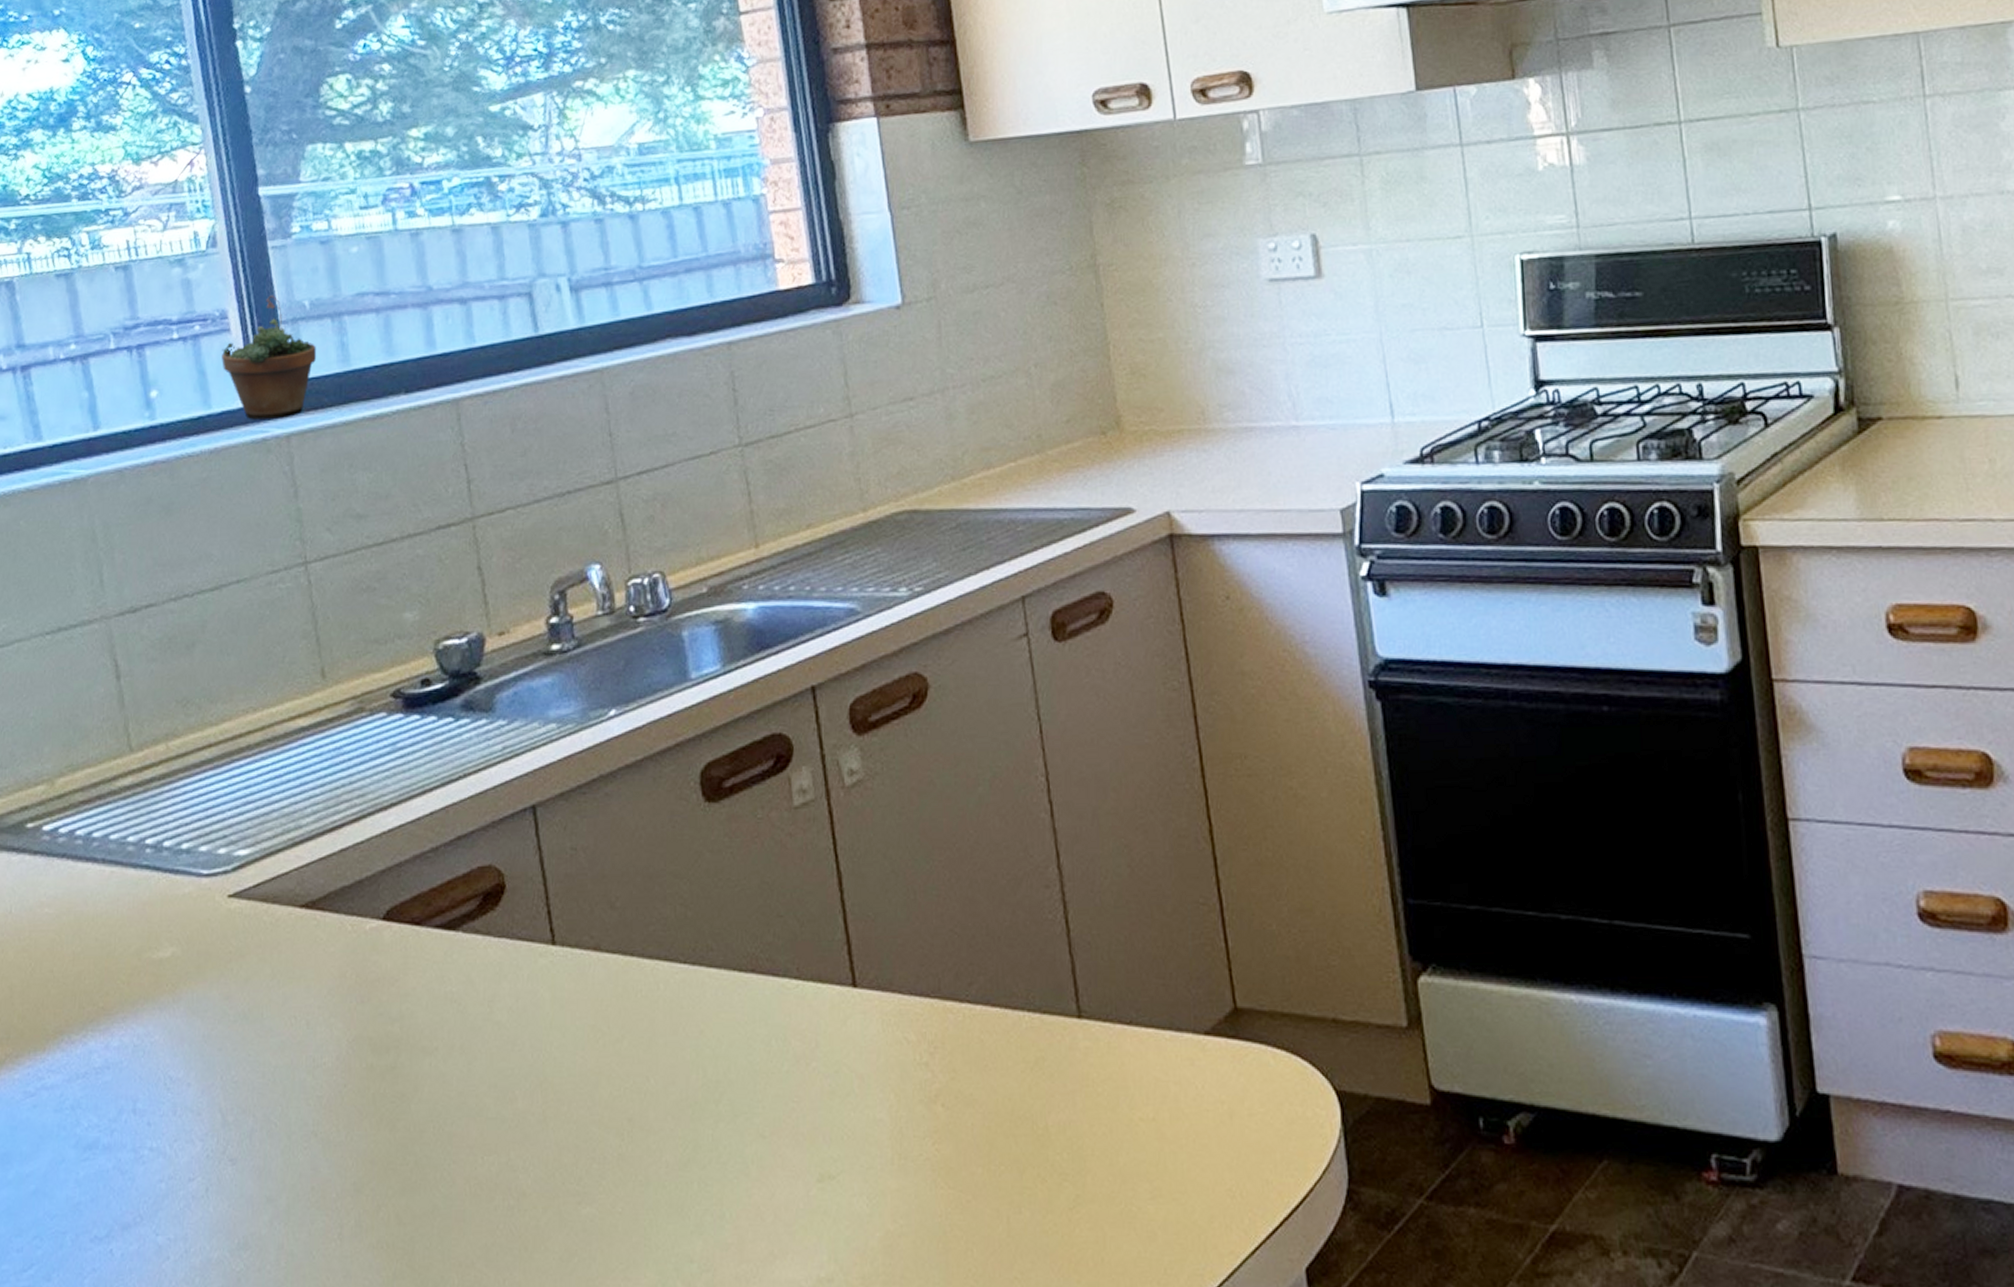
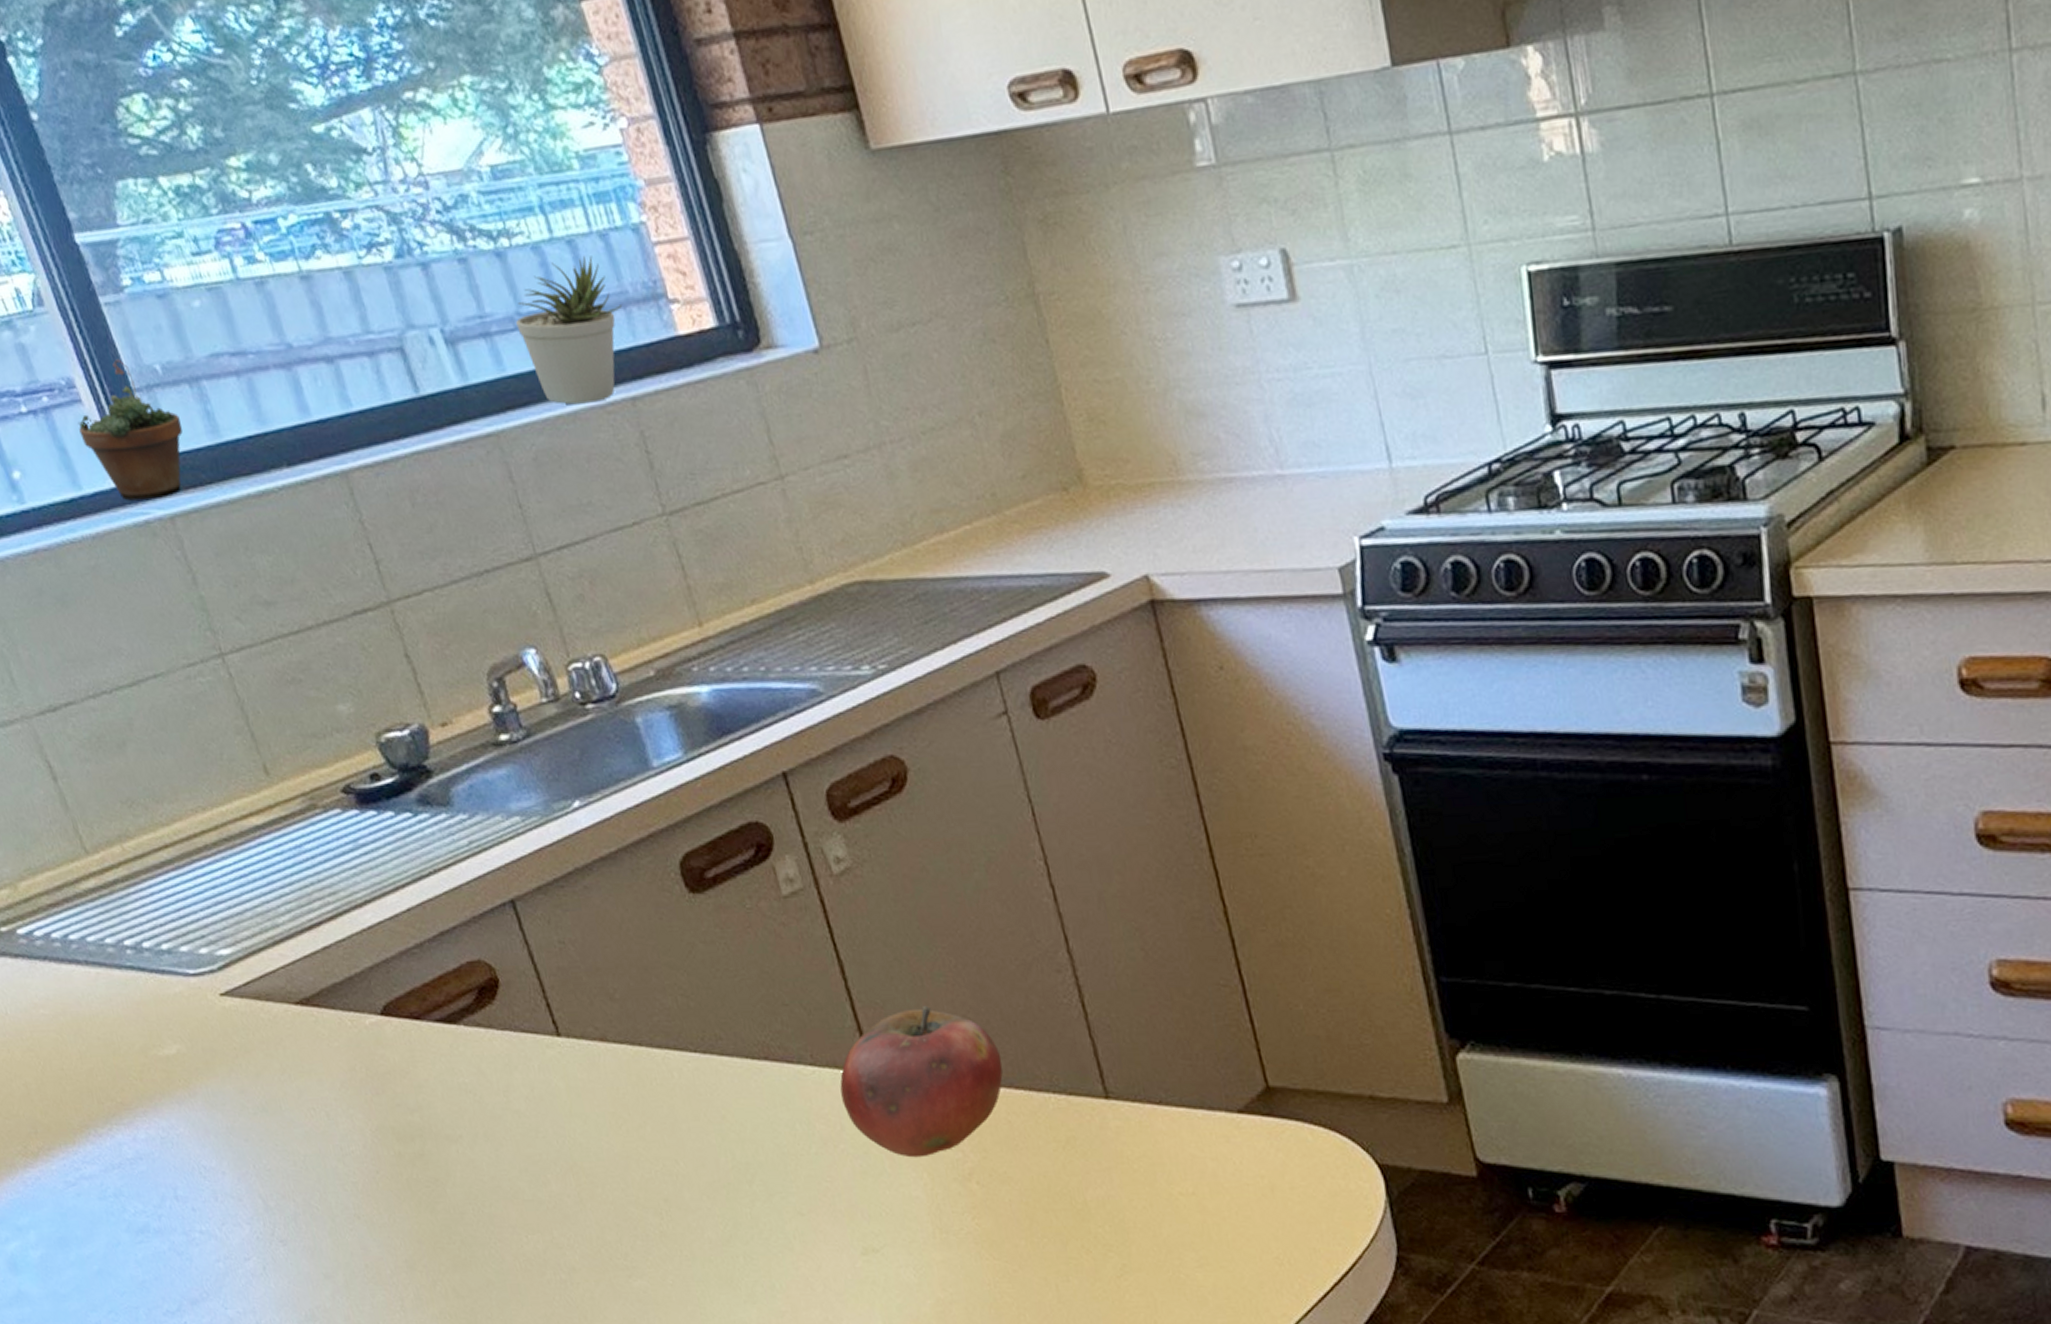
potted plant: none [637,220,734,347] -> present [516,255,623,405]
fruit: none [821,920,982,1078] -> present [840,1006,1003,1158]

